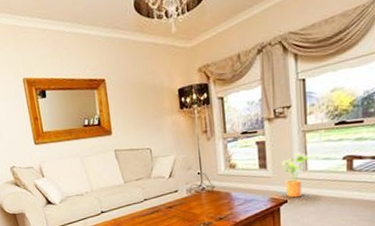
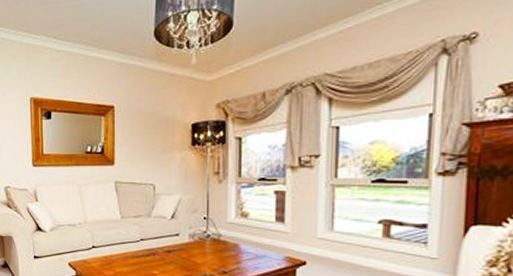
house plant: present [281,152,311,198] -> none [302,208,339,261]

